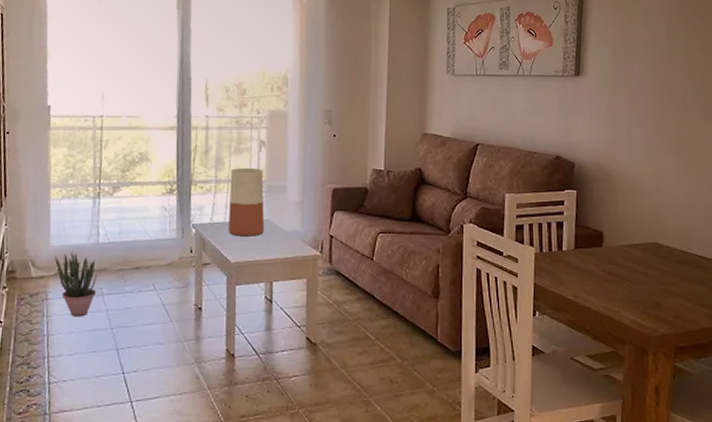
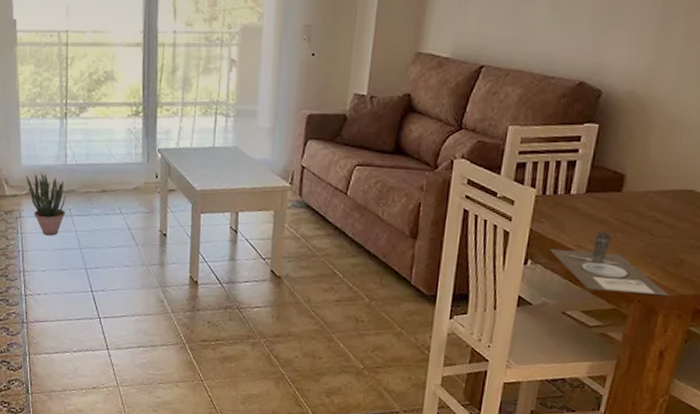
vase: present [229,167,265,236] -> none [195,89,233,164]
place setting: none [553,283,654,337] -> present [550,232,669,297]

